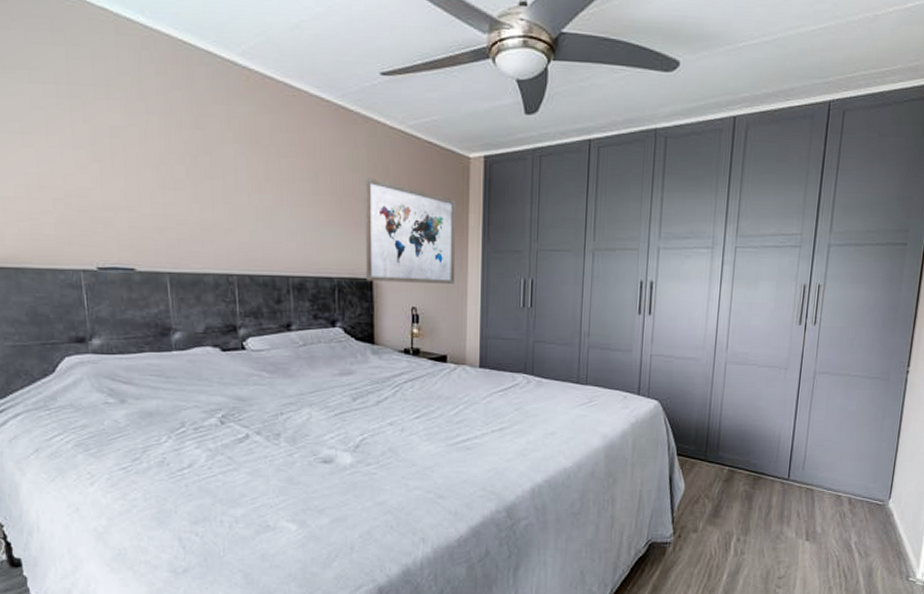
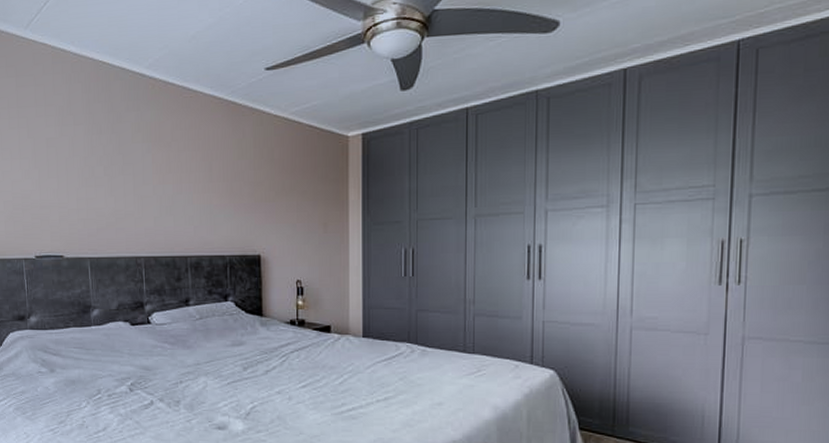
wall art: present [364,177,456,284] -> none [252,162,337,258]

